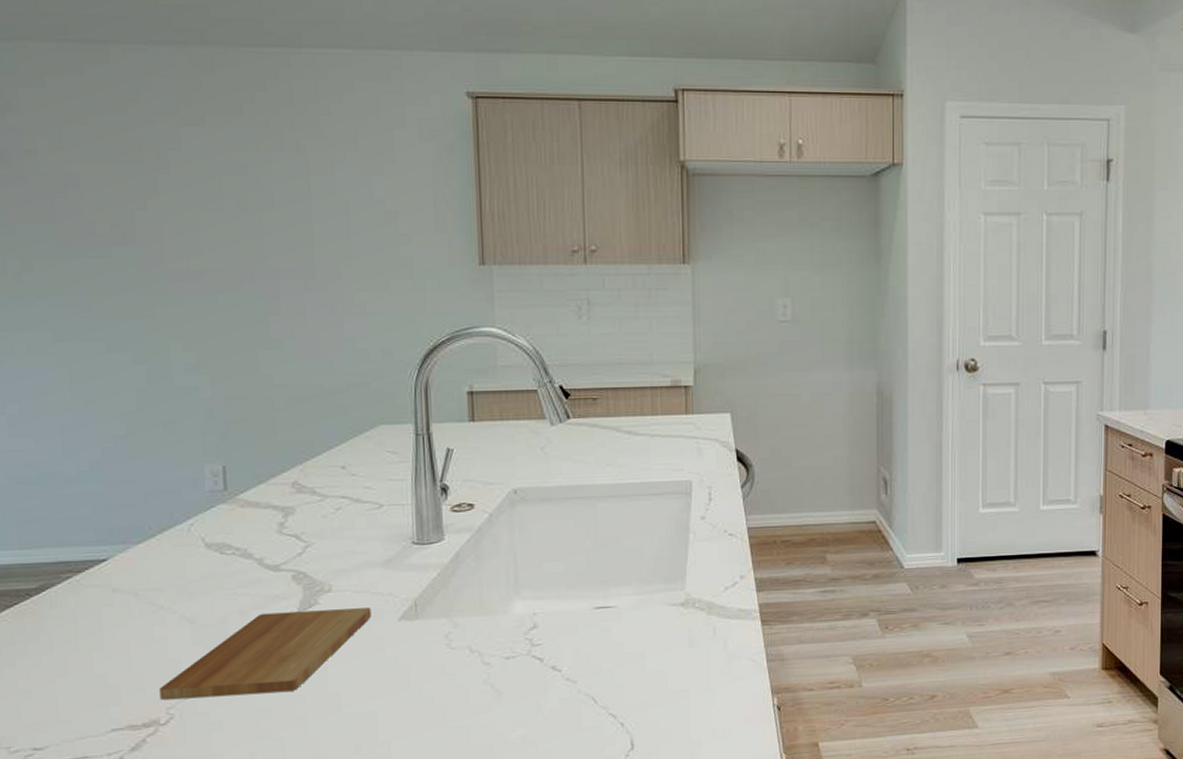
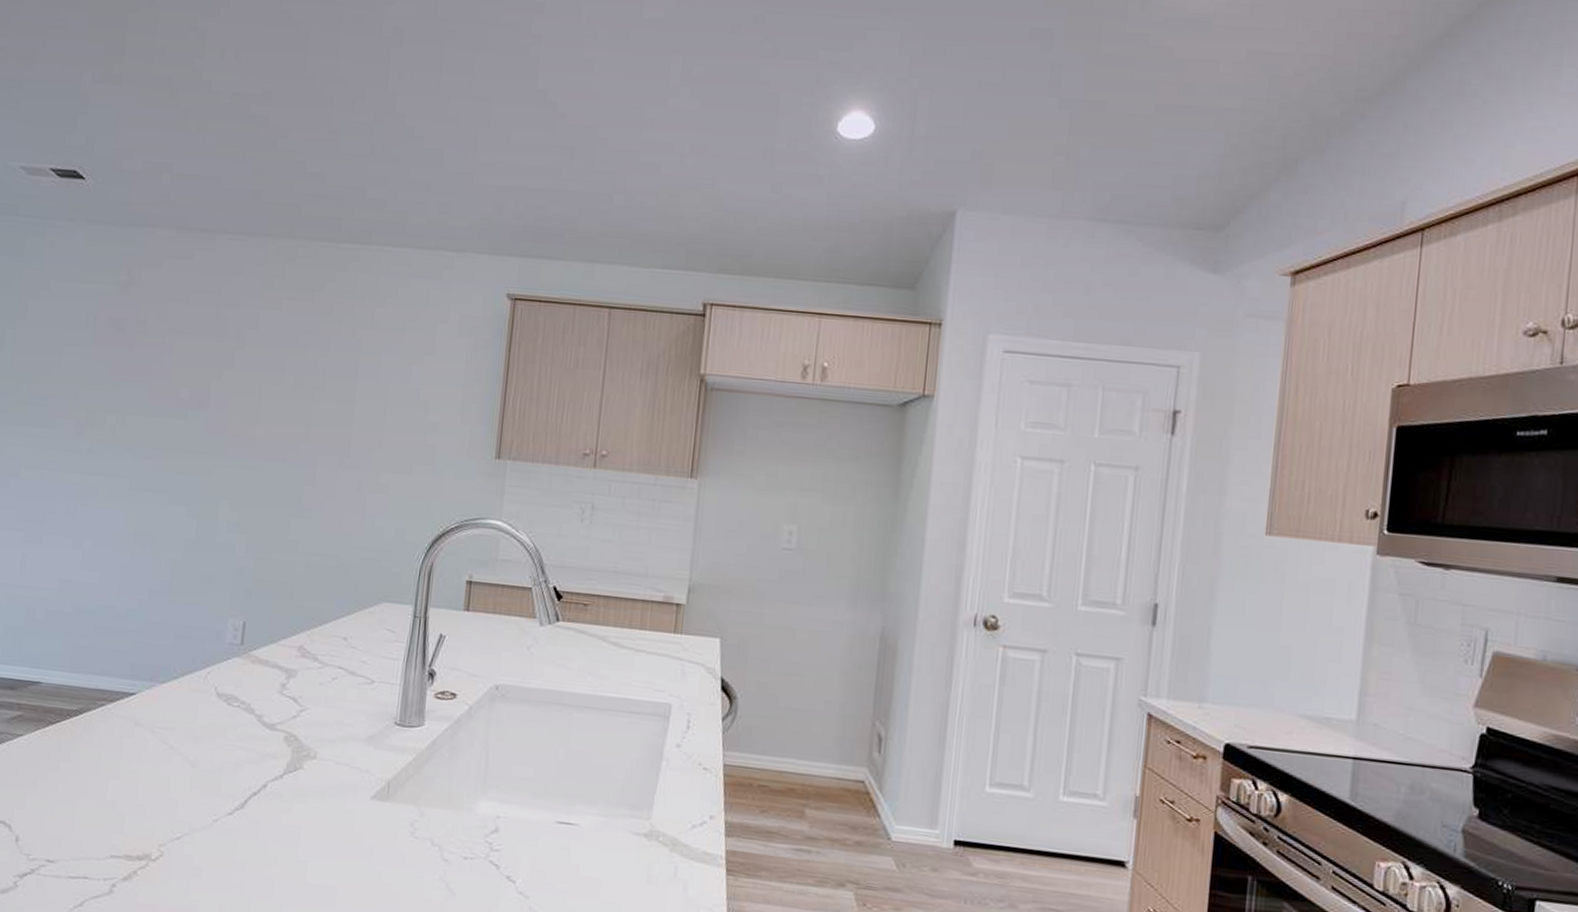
cutting board: present [159,608,372,701] -> none [155,769,348,851]

